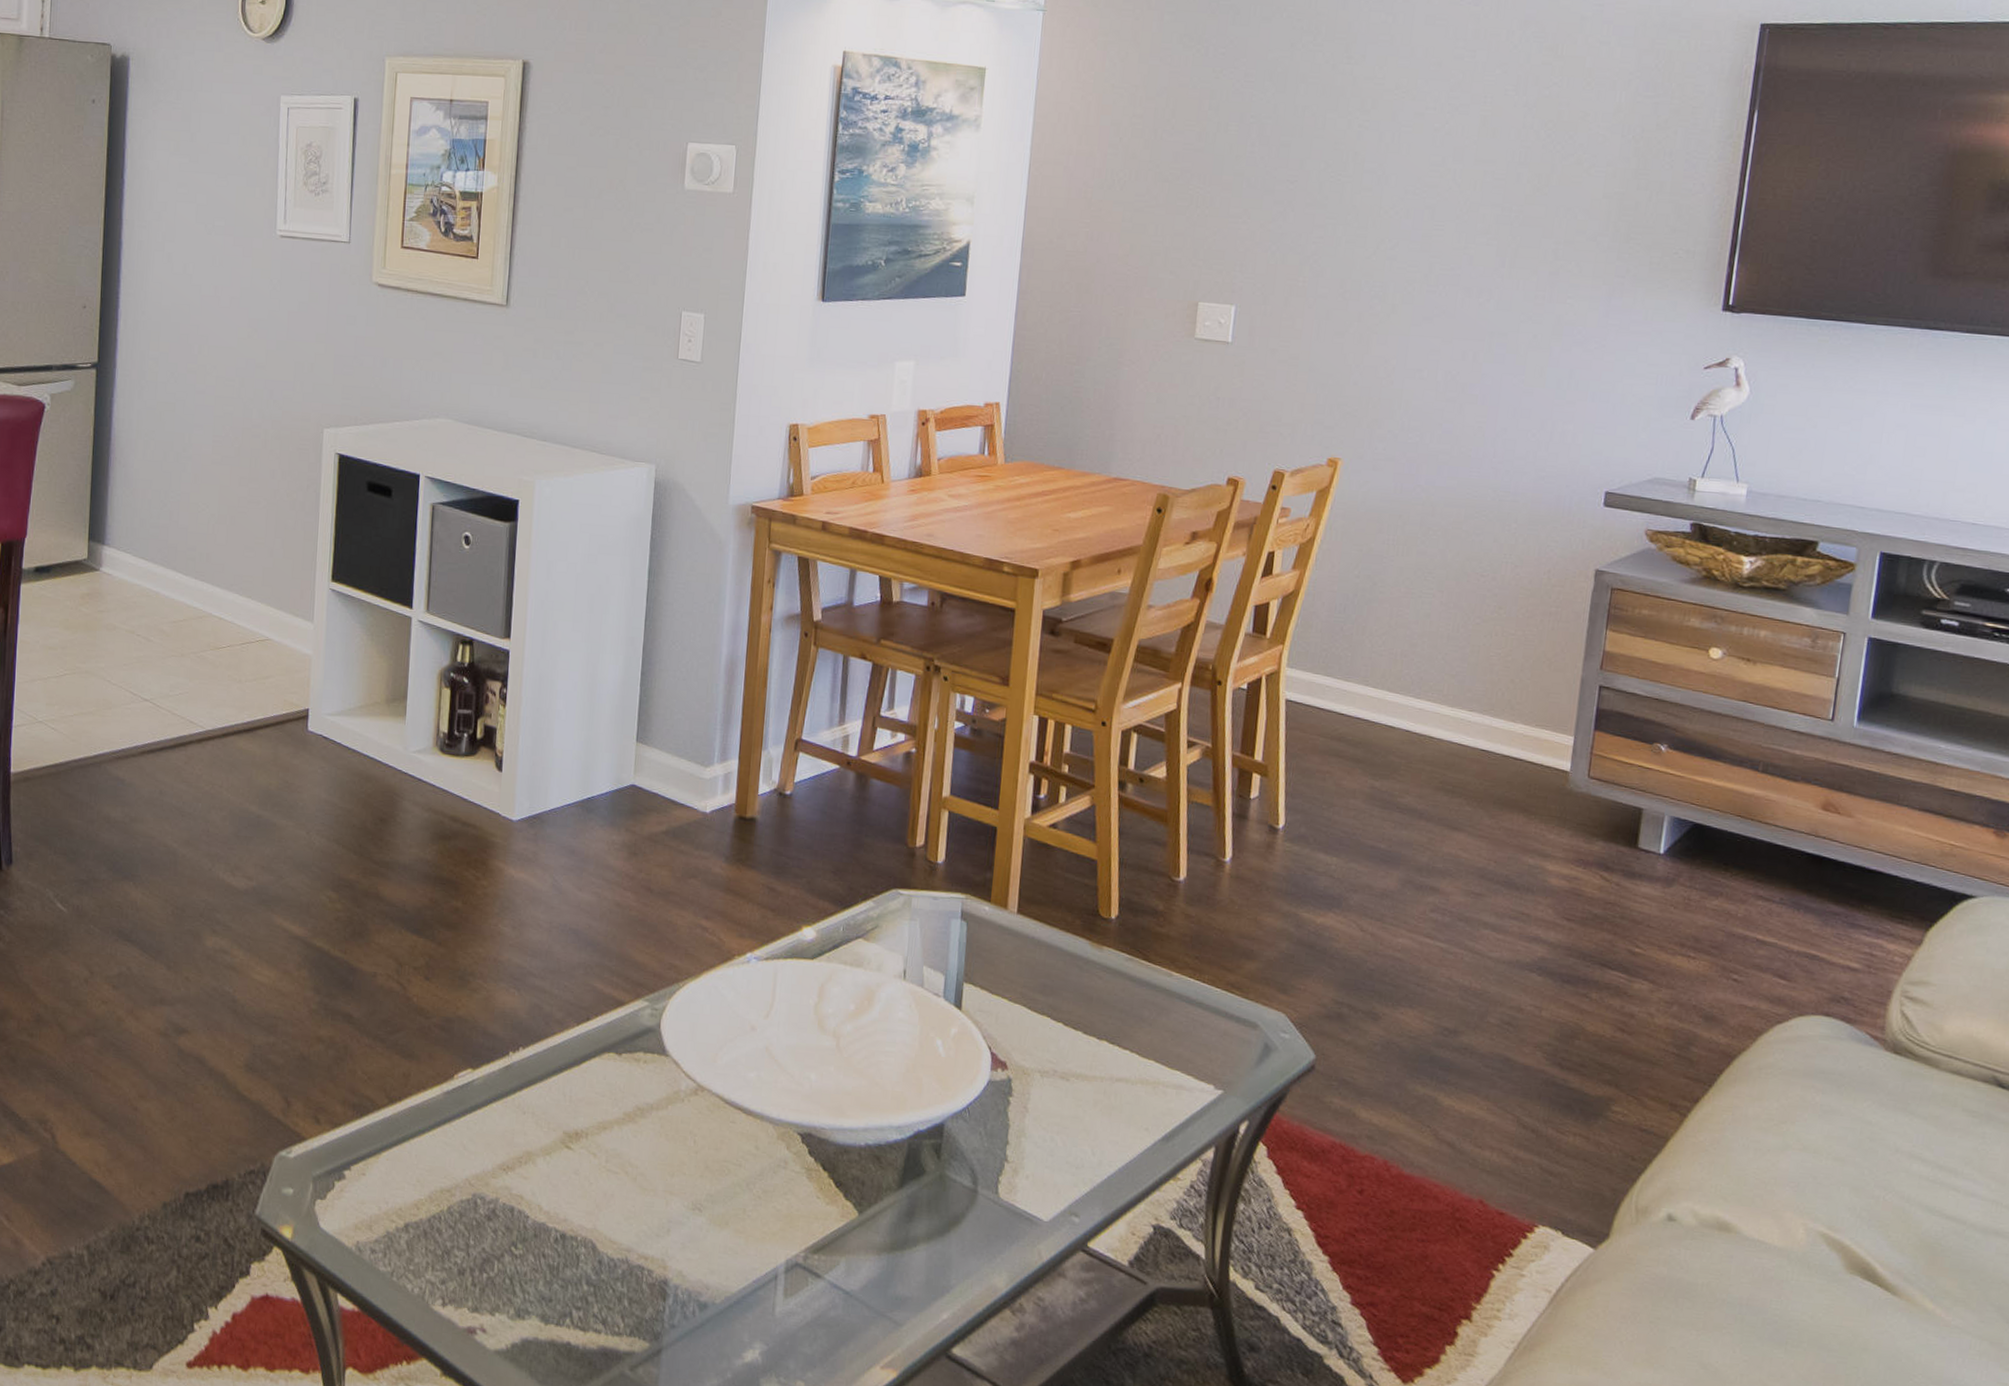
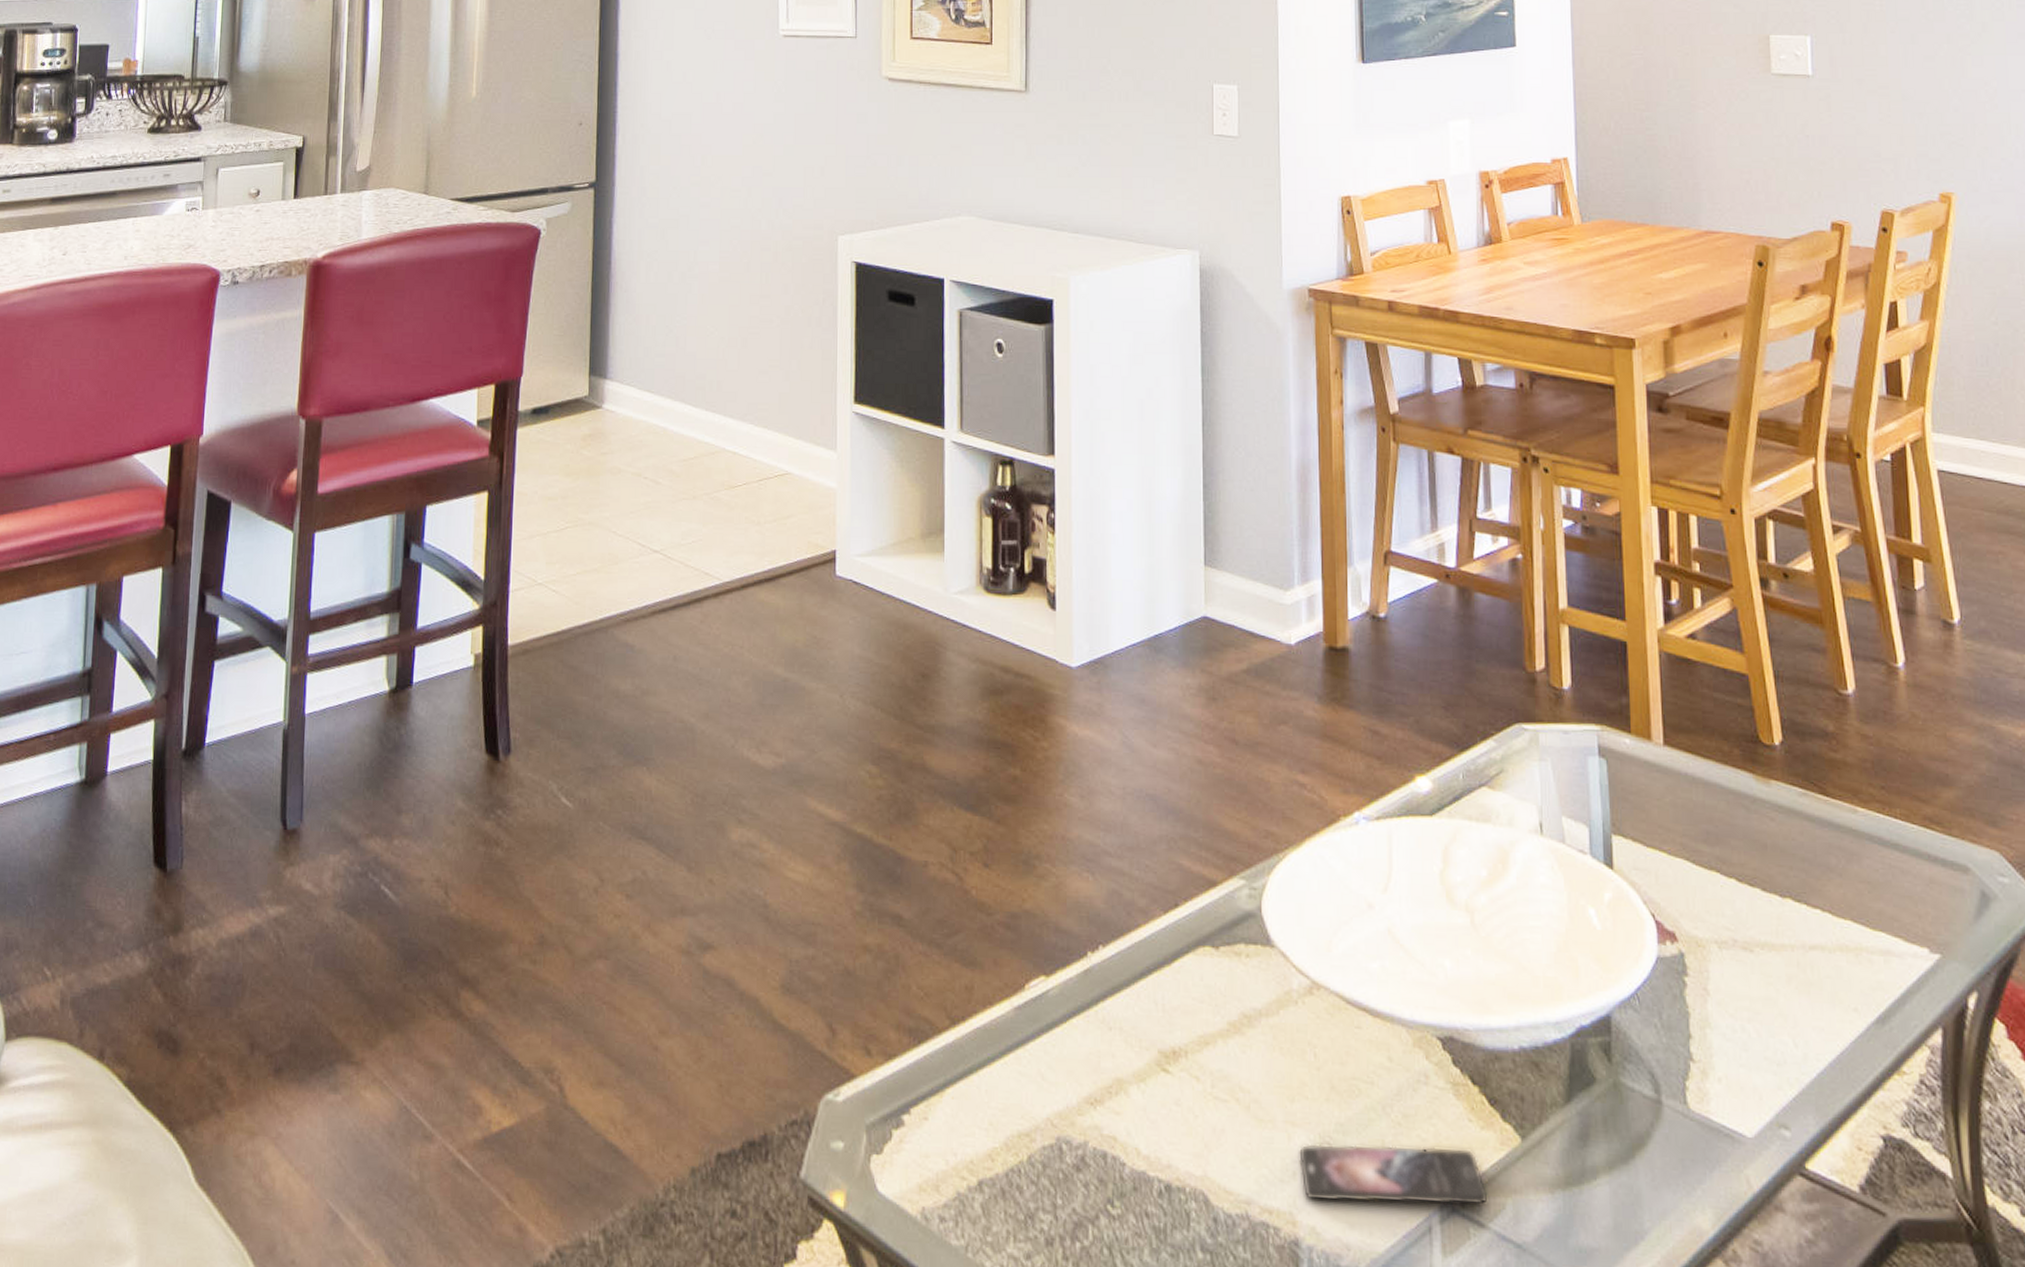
smartphone: none [673,1208,827,1262] -> present [1298,1143,1488,1206]

